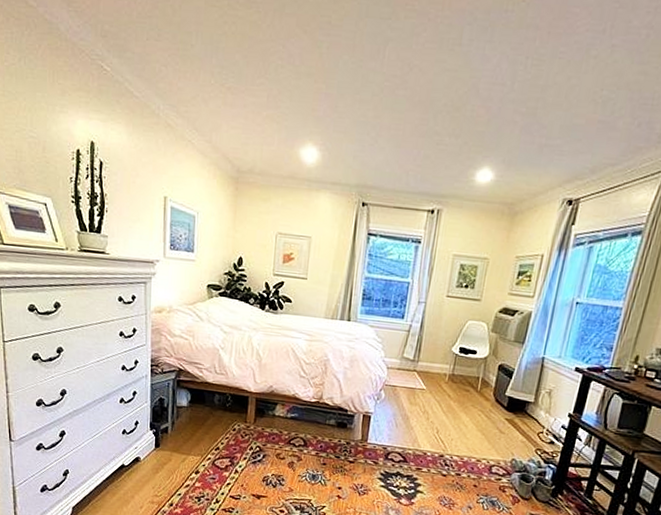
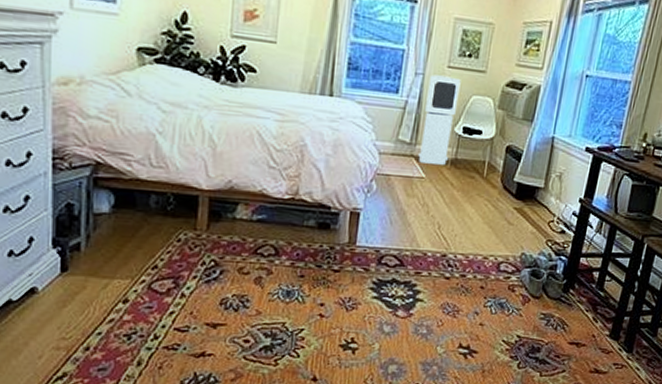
air purifier: none [420,303,458,379] -> present [418,74,461,165]

